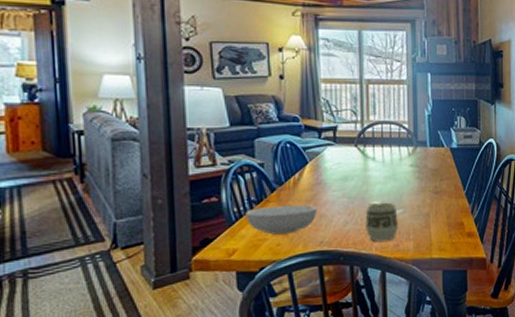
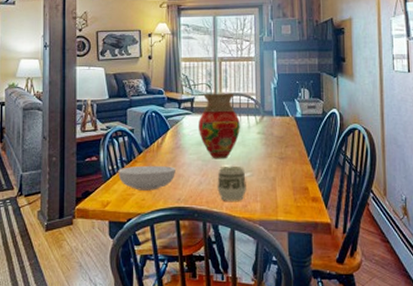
vase: none [342,120,391,196] -> present [197,93,240,159]

